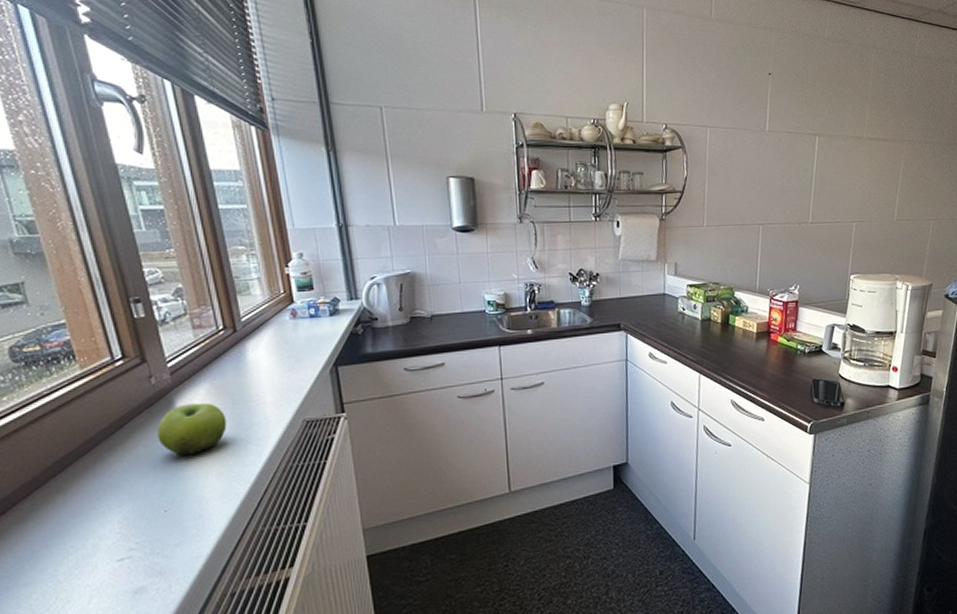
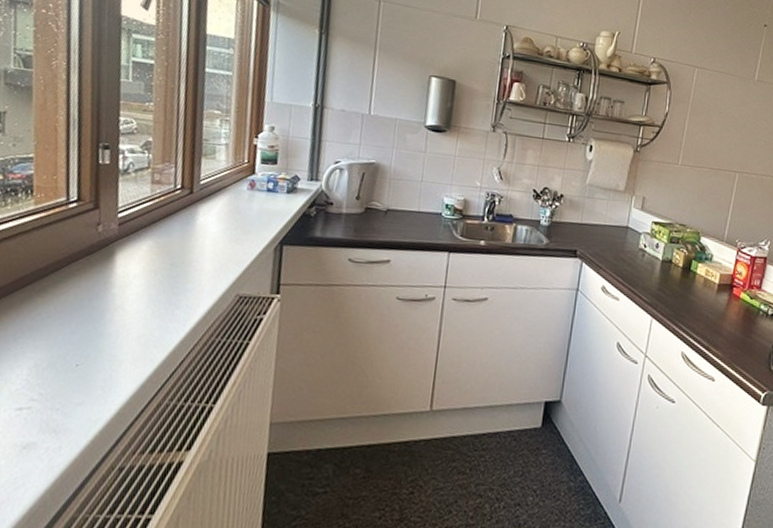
fruit: present [157,402,227,456] -> none [89,257,162,311]

